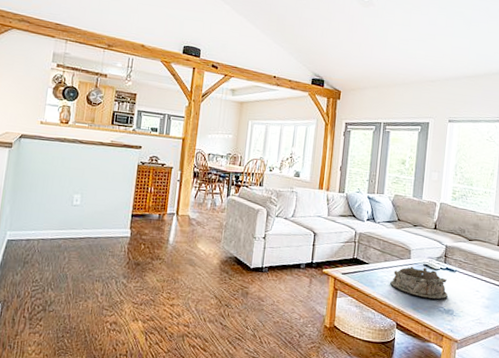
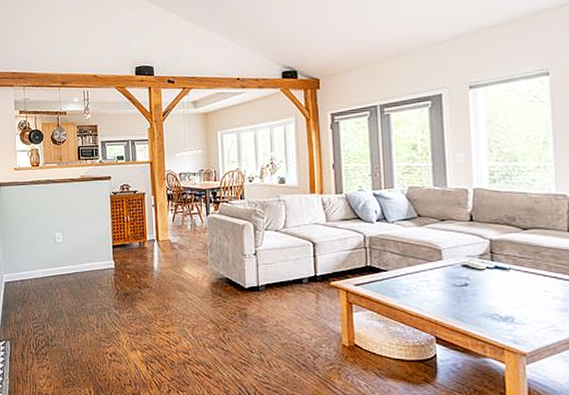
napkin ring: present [390,266,448,300] -> none [419,269,503,306]

